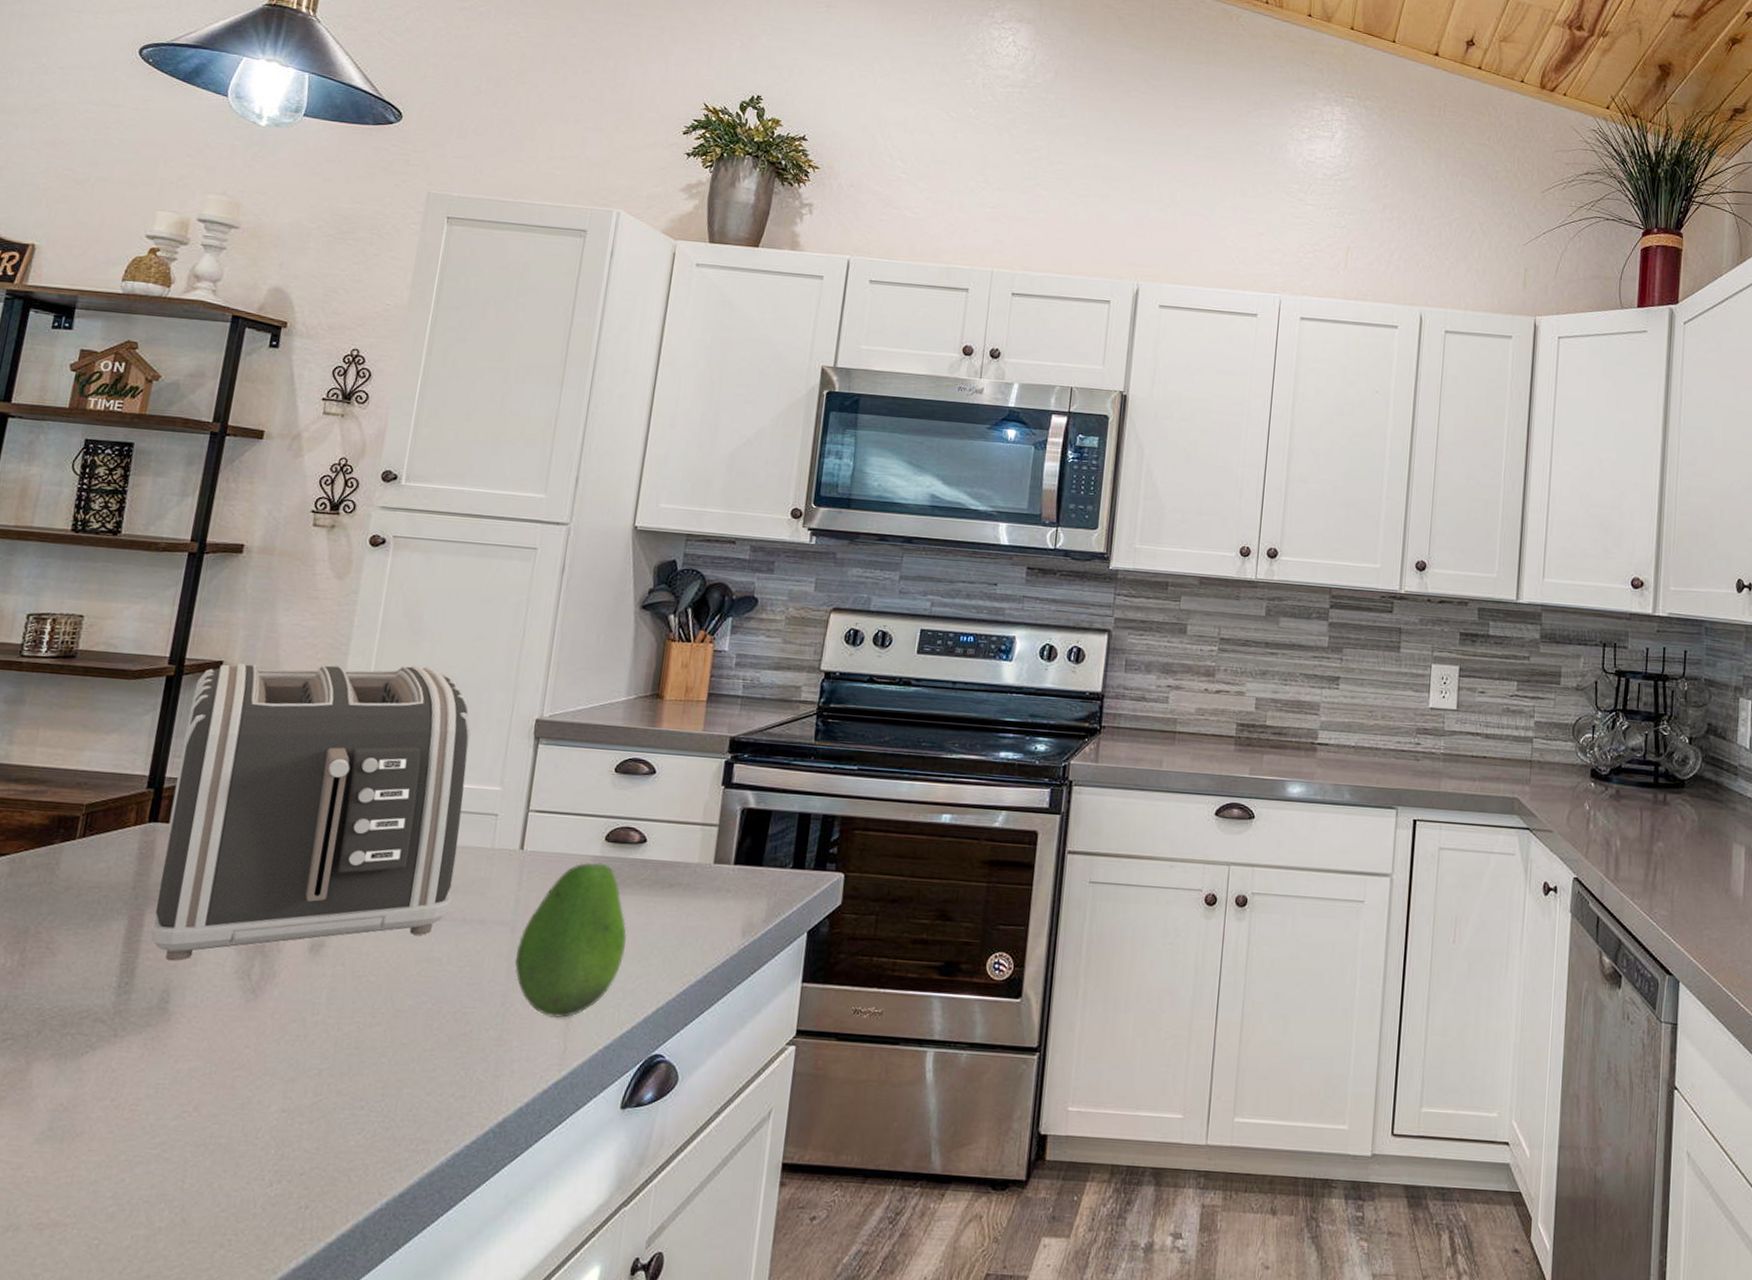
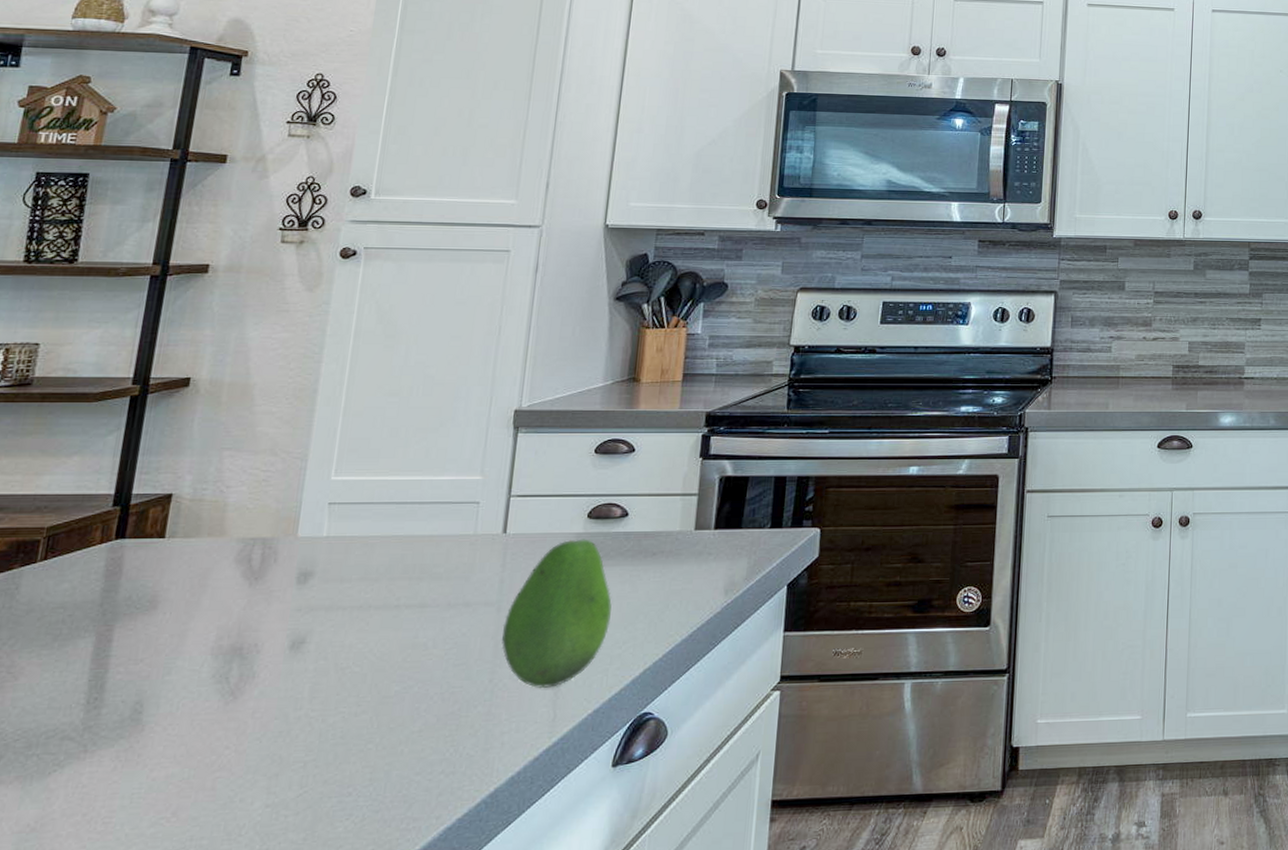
toaster: present [151,662,472,961] -> none [121,368,450,673]

